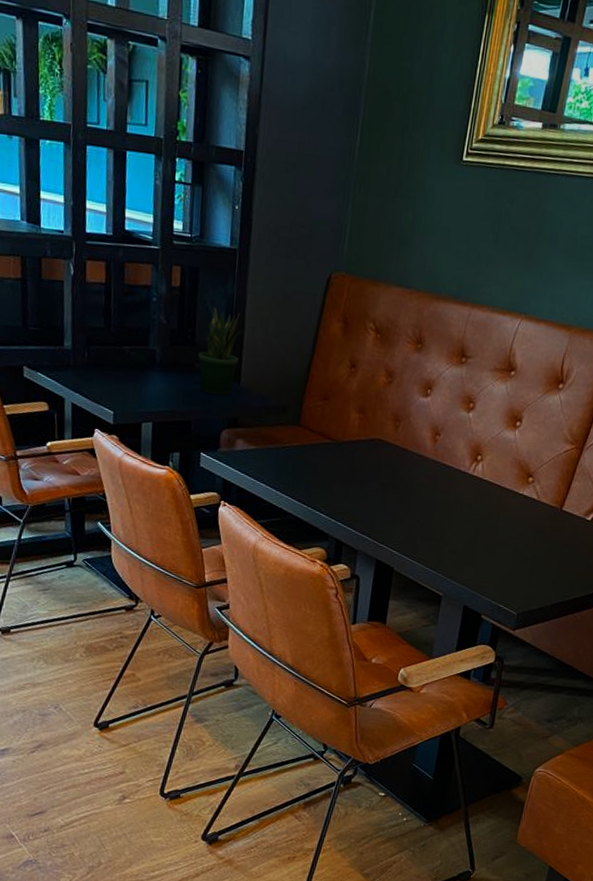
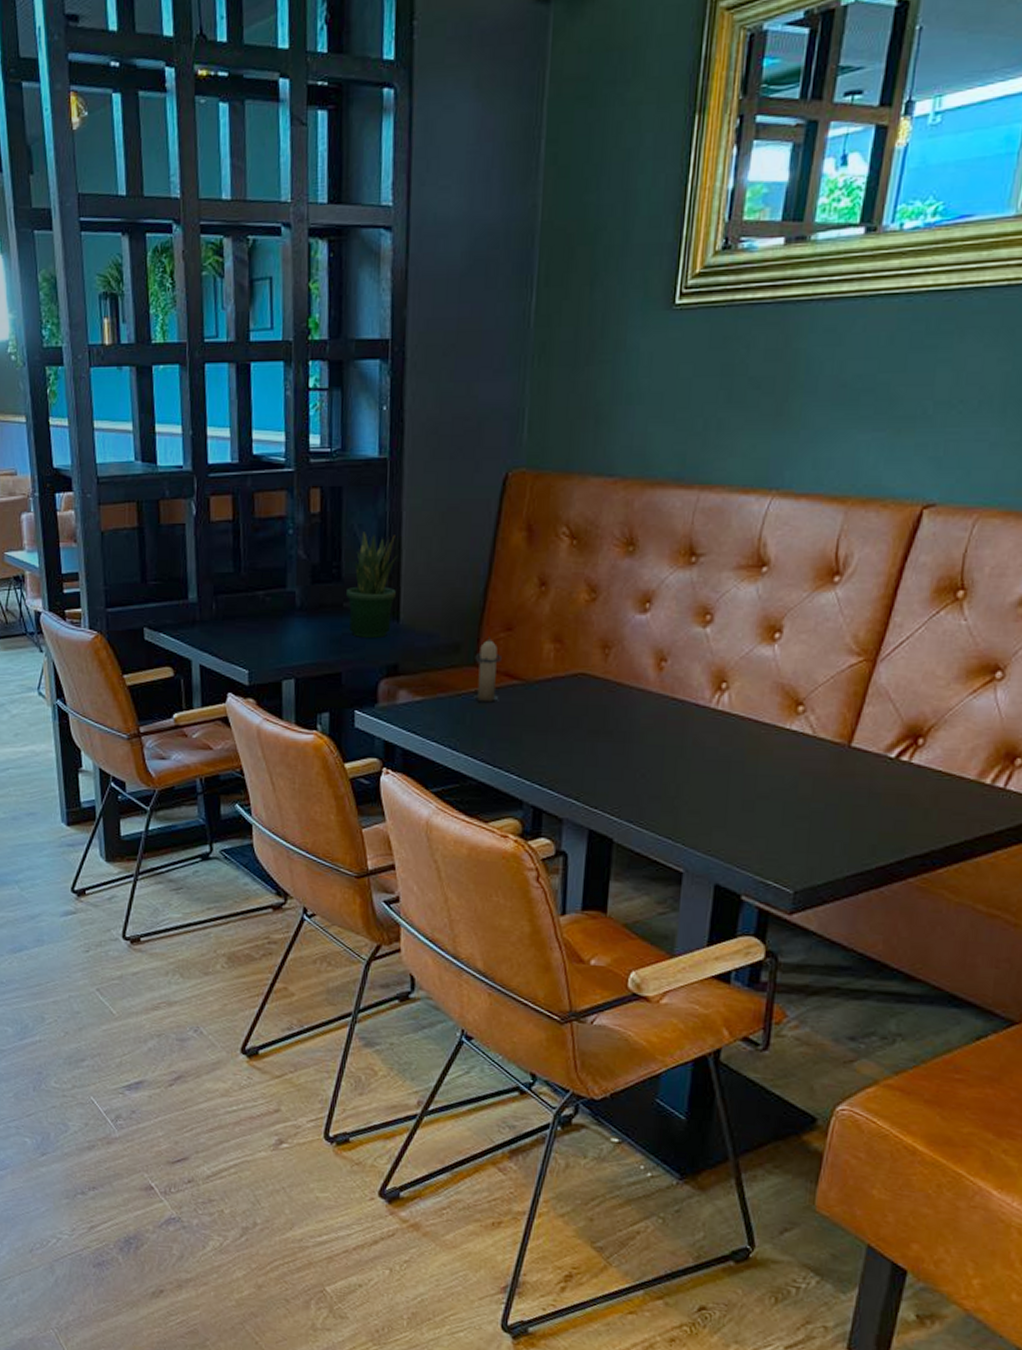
candle: none [295,402,319,457] -> present [472,635,502,704]

